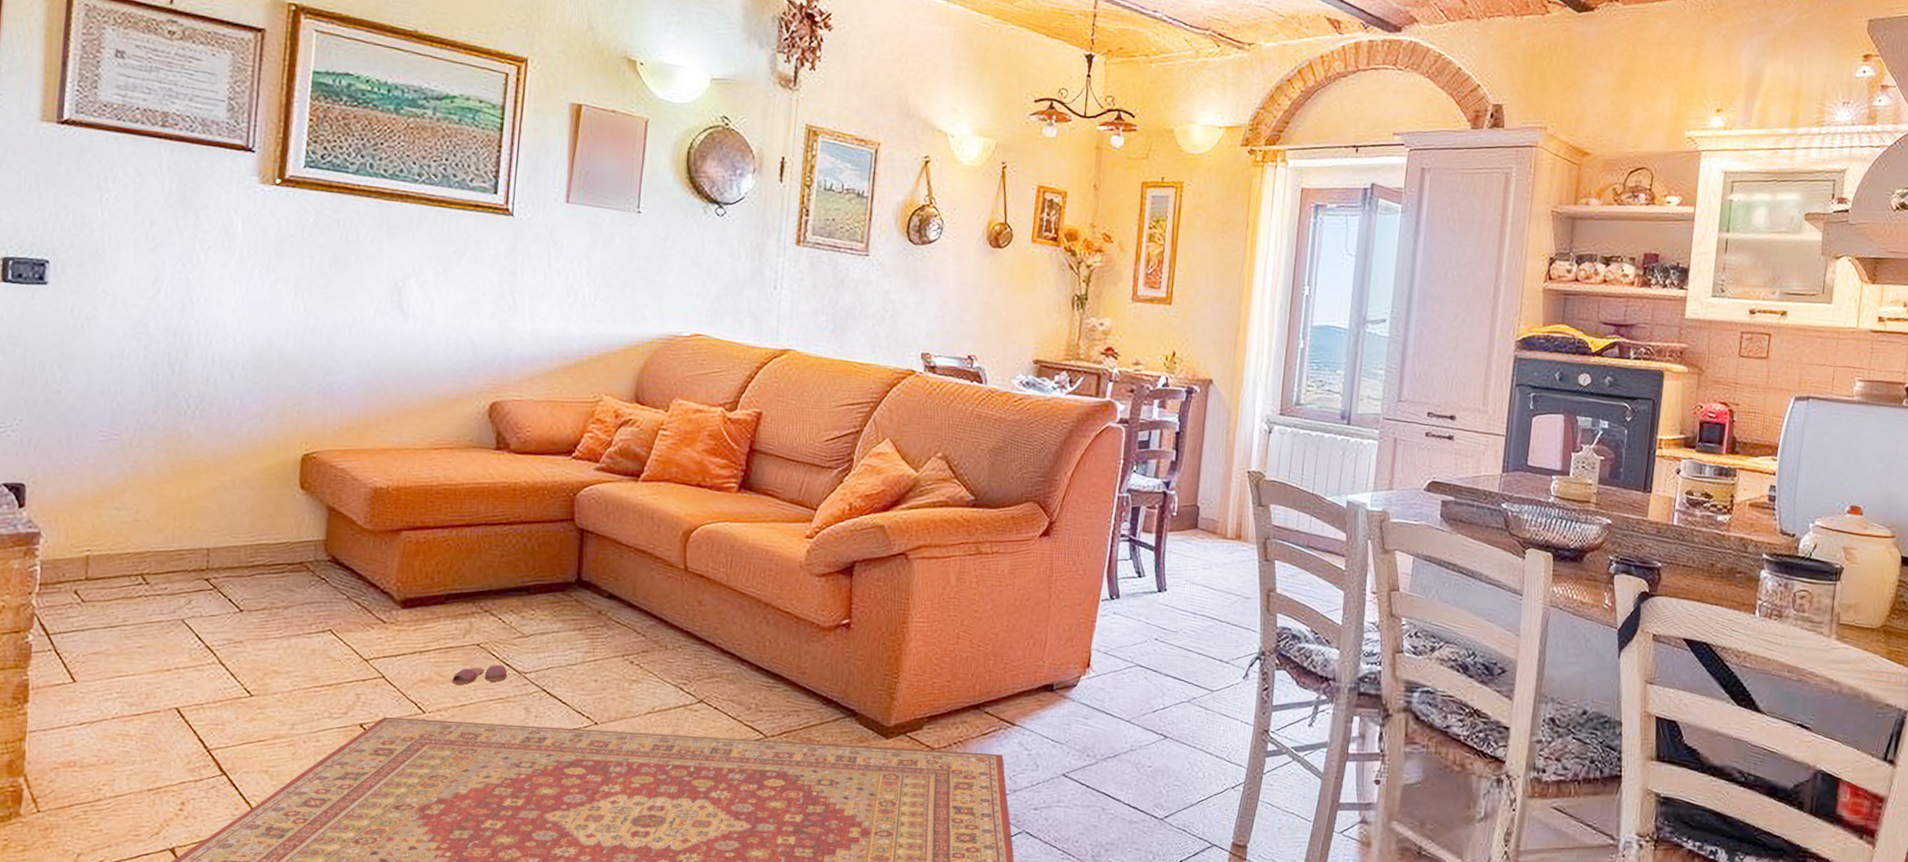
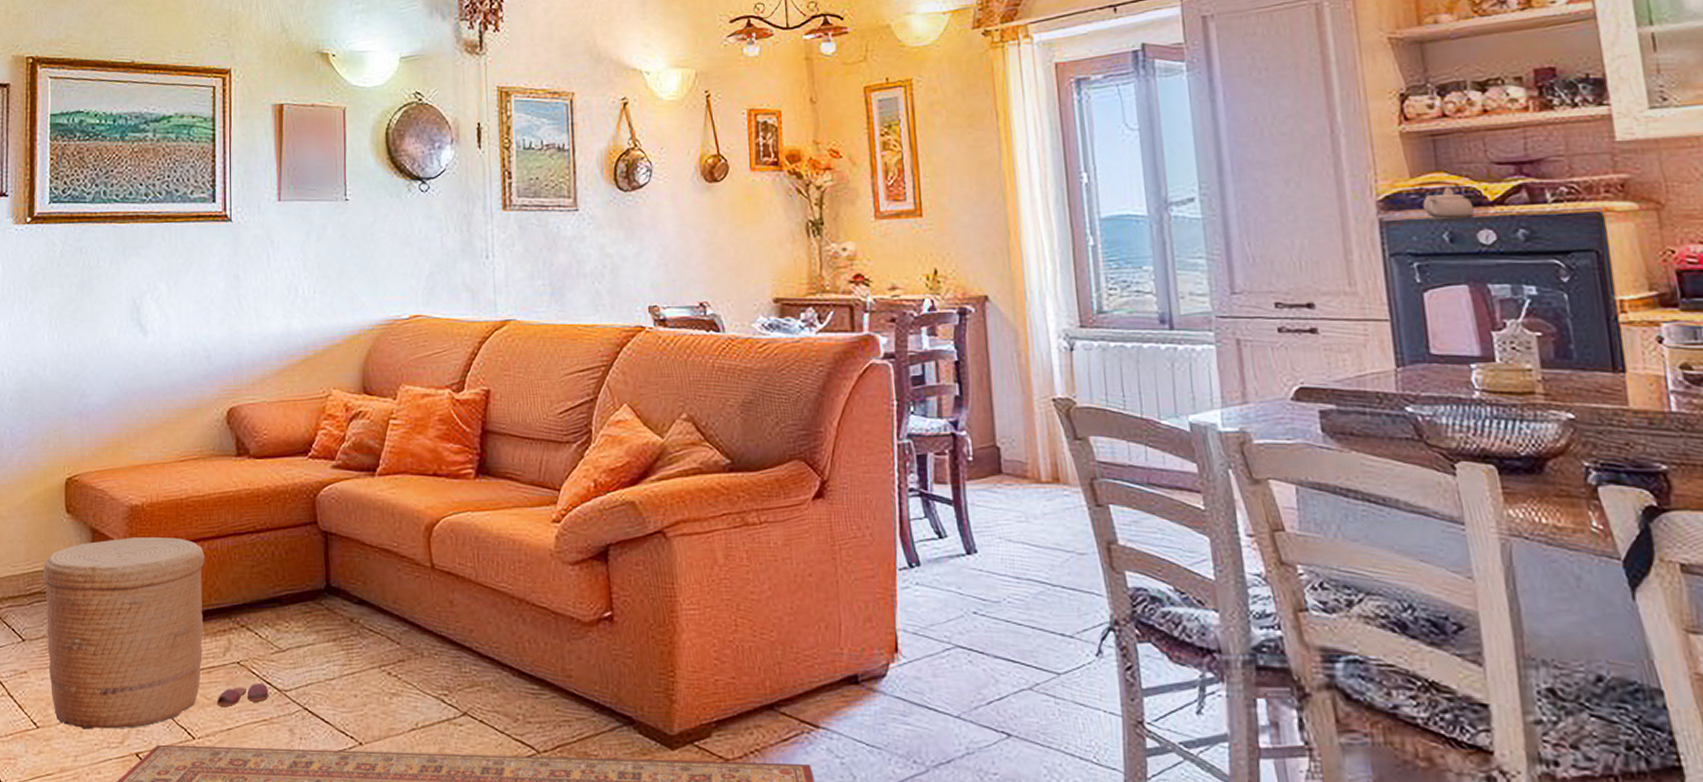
woven basket: none [267,518,453,701] -> present [42,537,205,730]
teapot: none [1547,337,1581,364] -> present [1423,187,1474,221]

